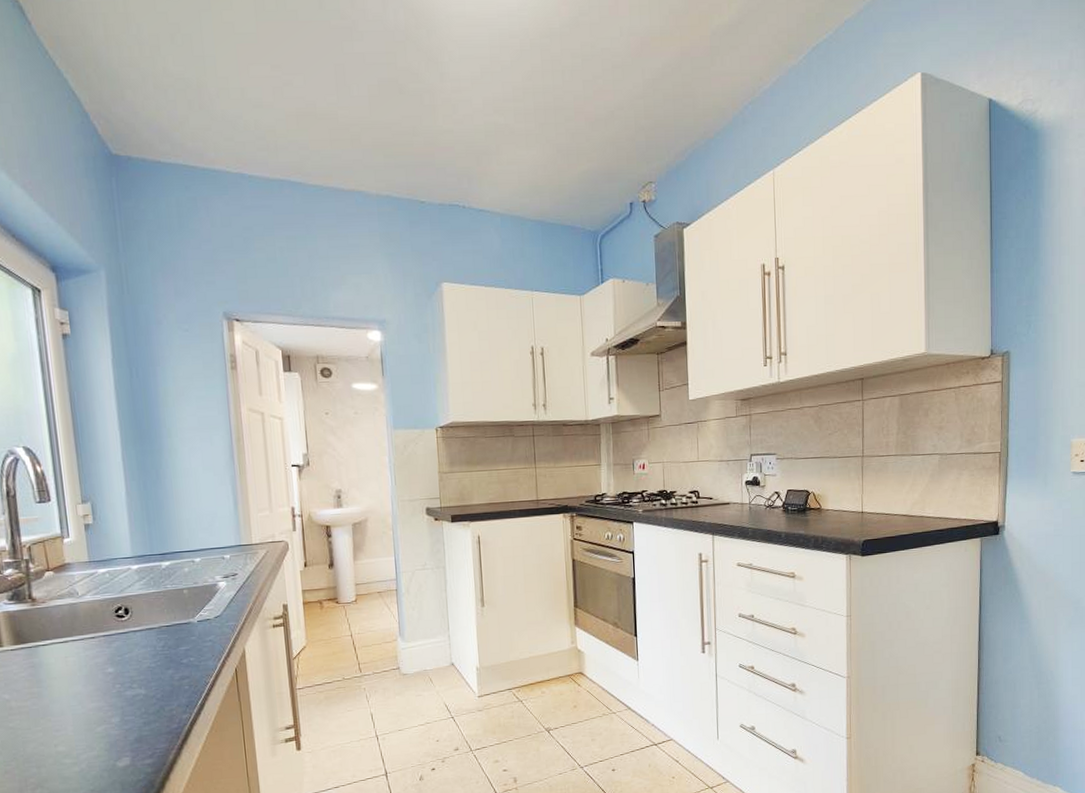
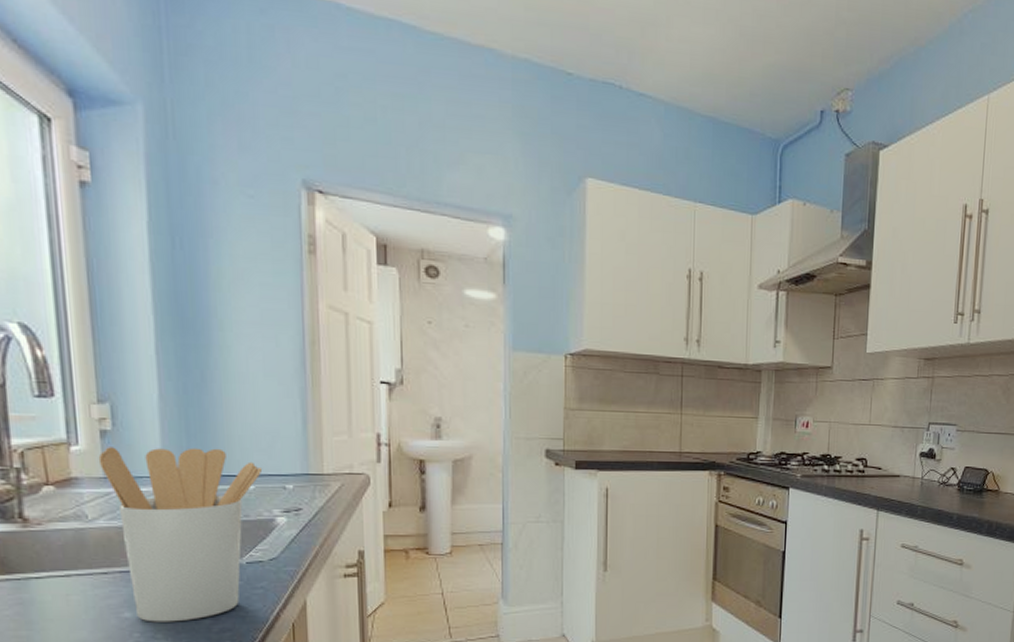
utensil holder: none [84,530,206,675] -> present [98,447,263,622]

